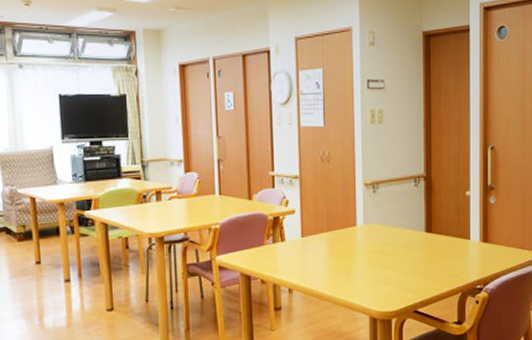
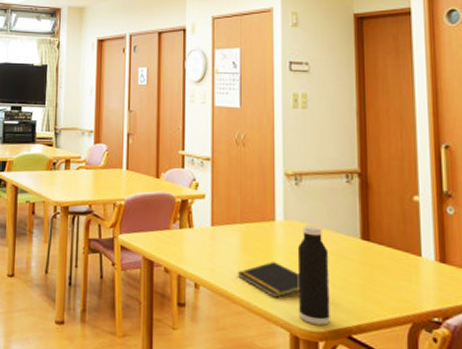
notepad: none [325,261,378,290] -> present [237,262,301,298]
water bottle: none [375,226,401,306] -> present [297,225,330,325]

